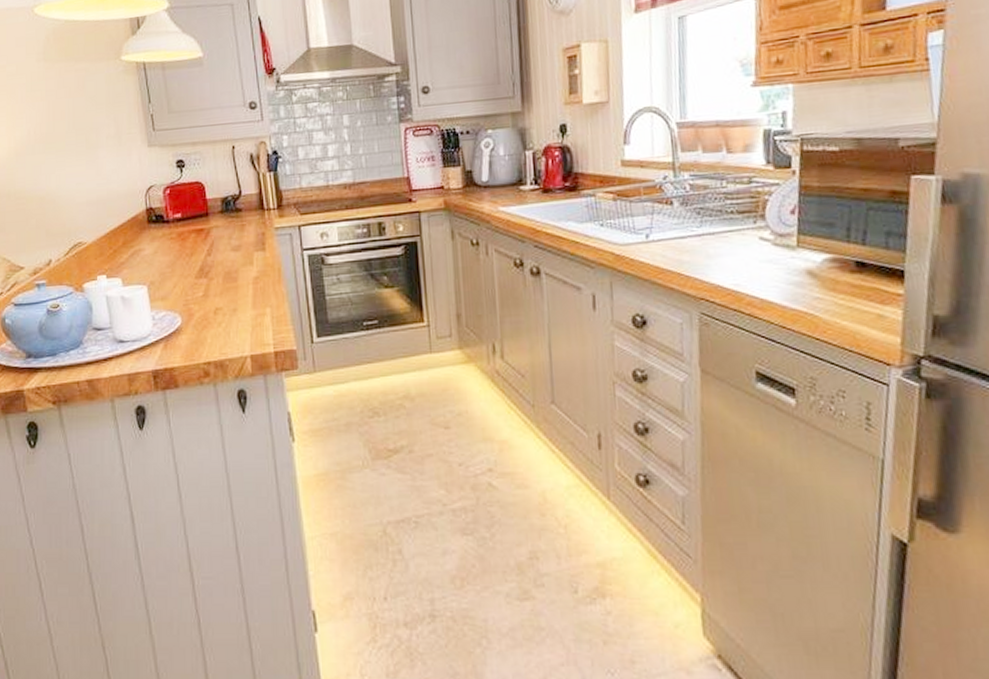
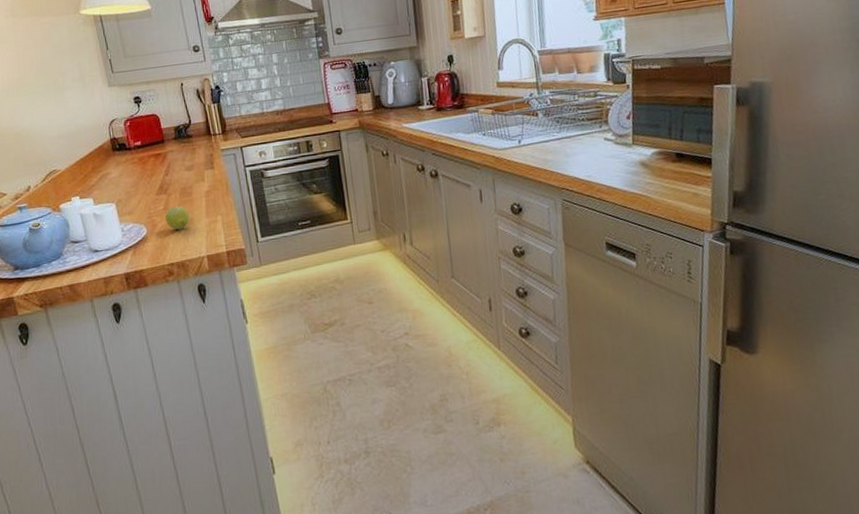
fruit: none [203,293,234,321] -> present [165,206,190,229]

